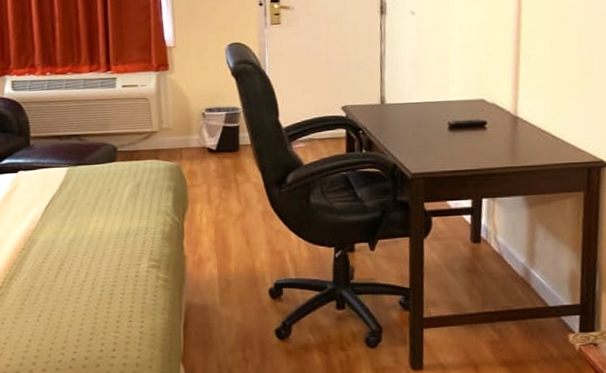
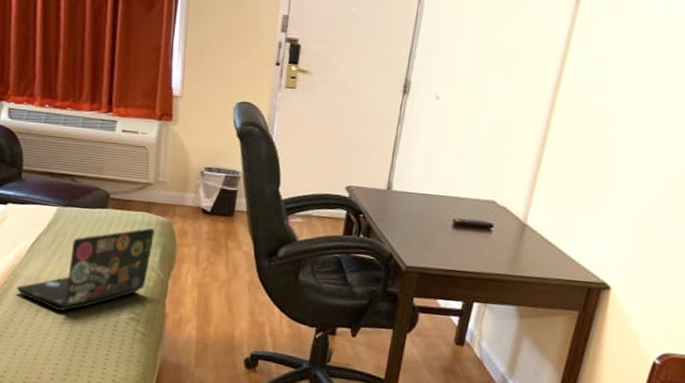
laptop: none [34,173,165,270] -> present [17,227,155,312]

